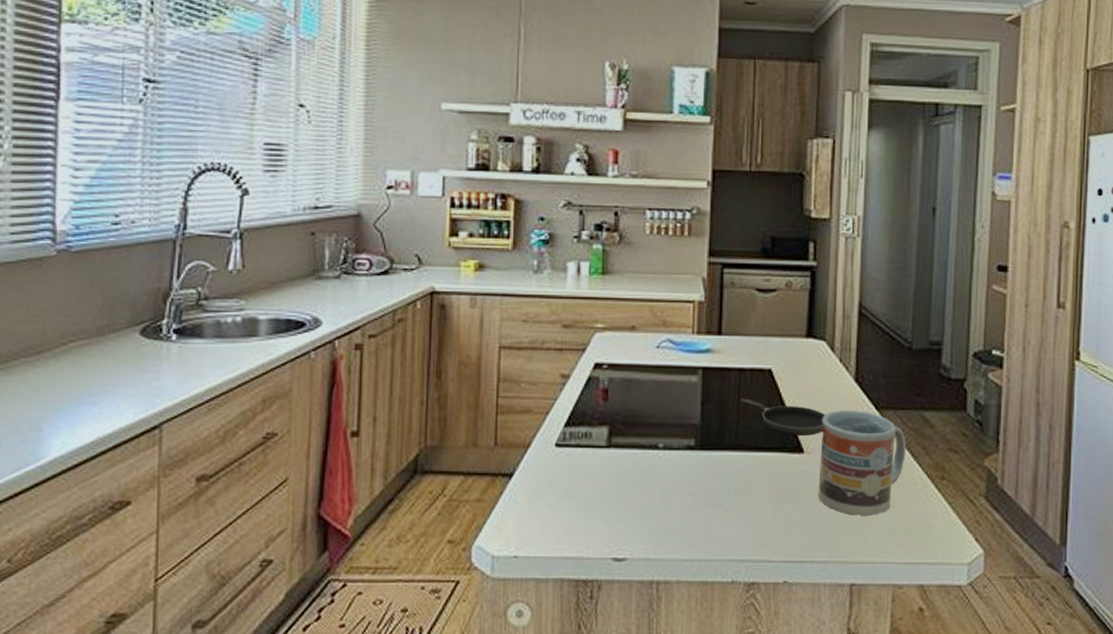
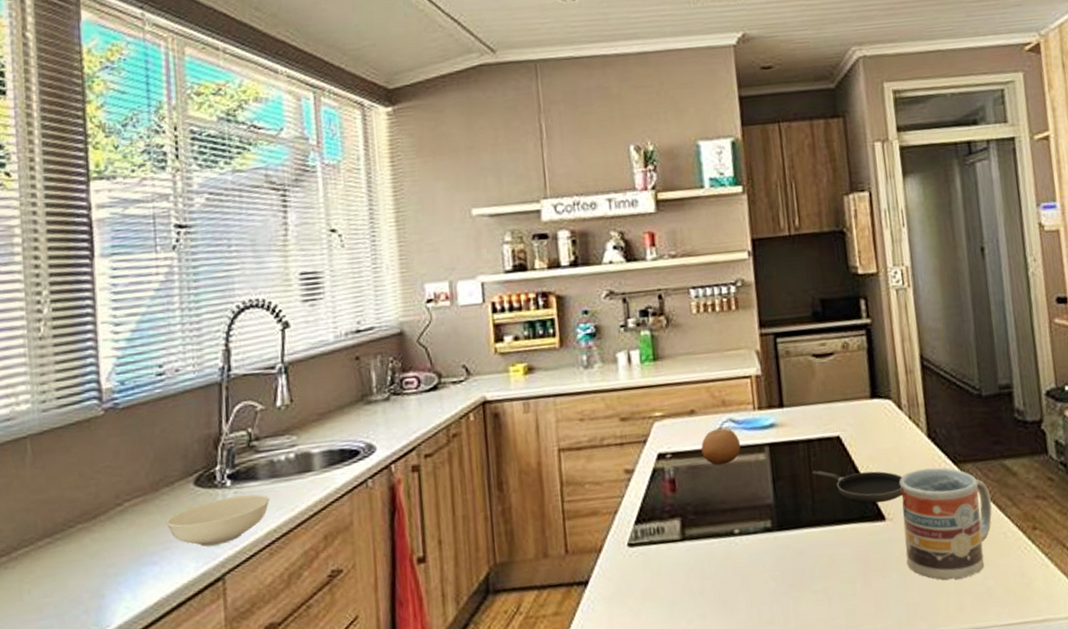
bowl: none [109,351,213,395] -> present [166,494,270,547]
fruit: none [637,347,676,381] -> present [701,428,741,466]

